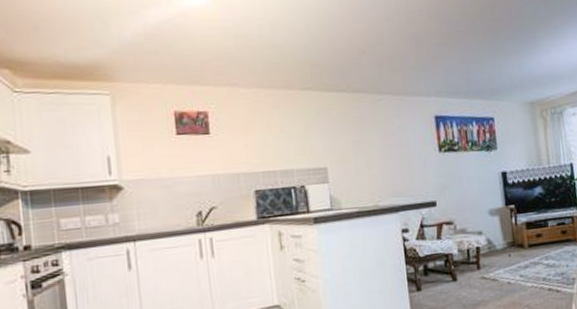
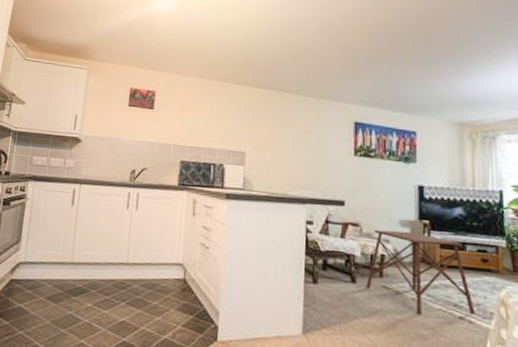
side table: none [466,218,561,297] -> present [366,229,475,316]

